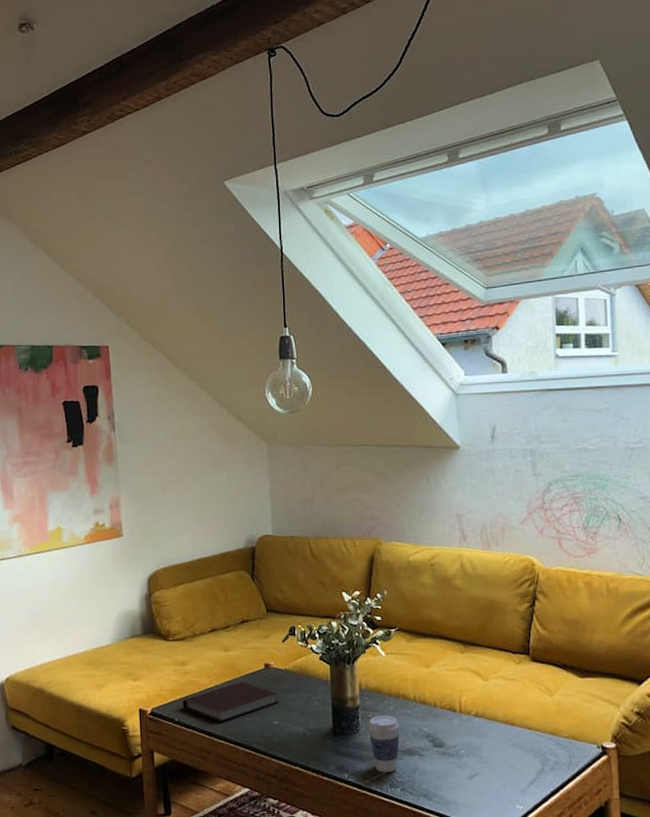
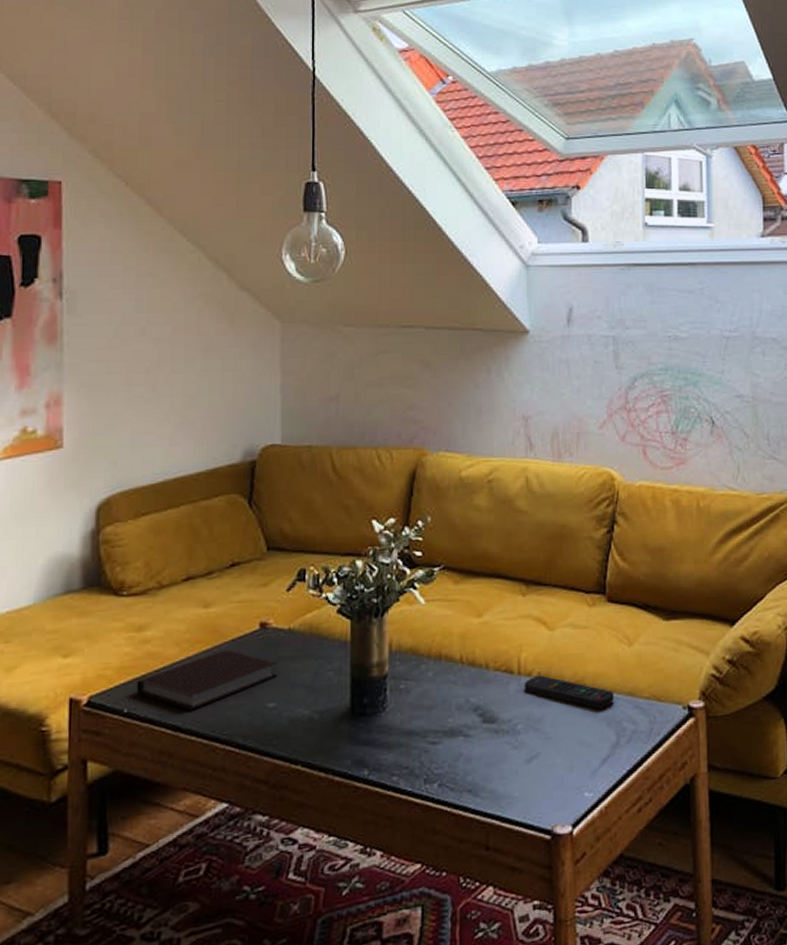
coffee cup: present [367,715,400,773] -> none [397,684,440,764]
remote control: none [464,714,539,743] -> present [524,675,614,710]

